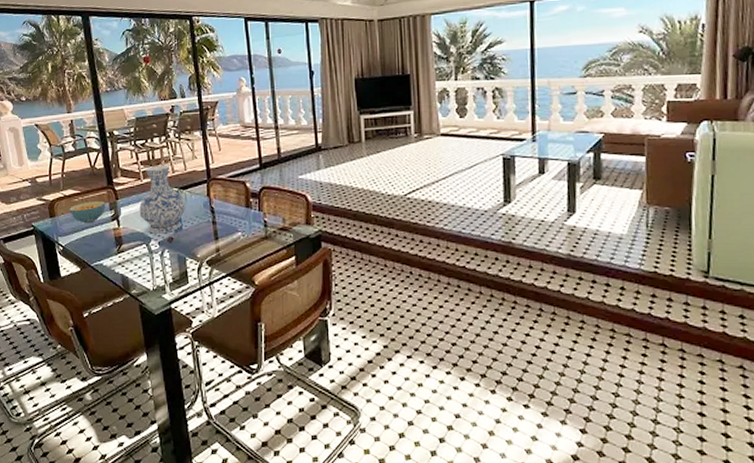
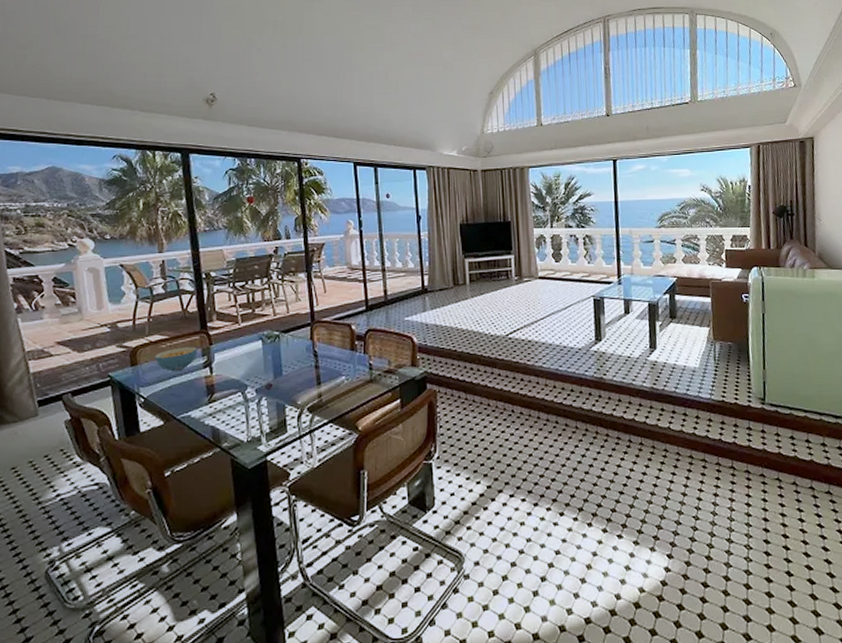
vase: present [139,165,186,234] -> none [235,307,288,381]

